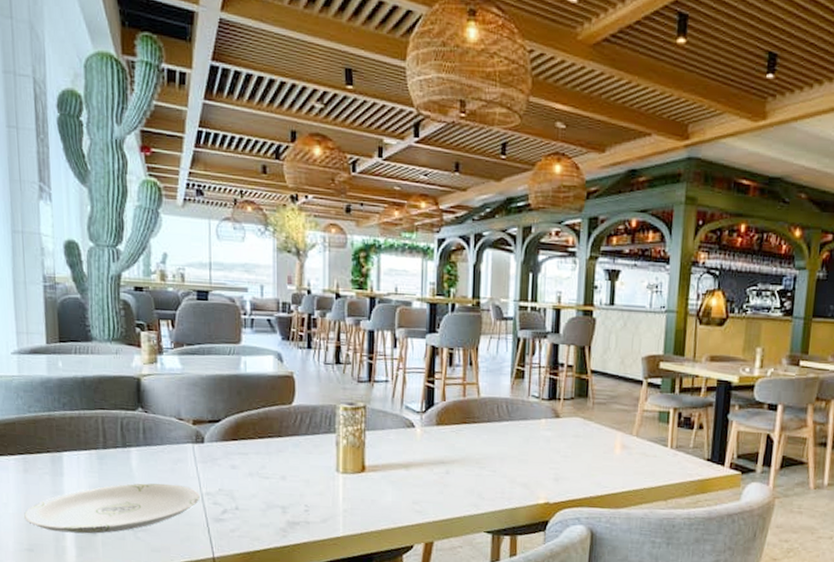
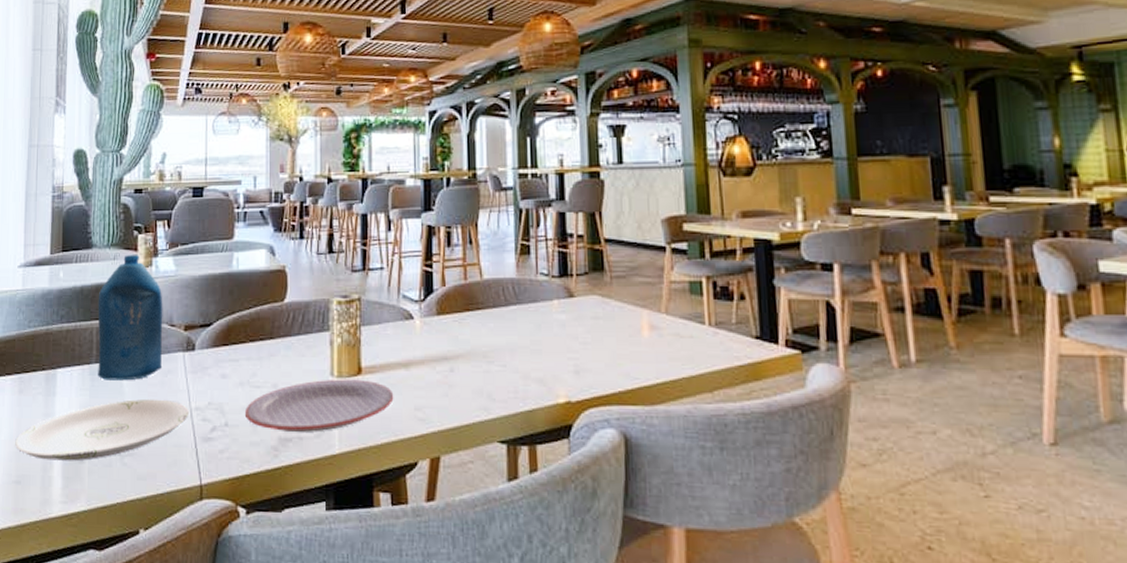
bottle: none [101,350,172,466] -> present [98,255,163,381]
plate: none [254,474,394,518] -> present [244,379,394,433]

